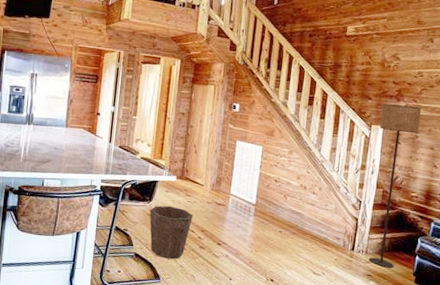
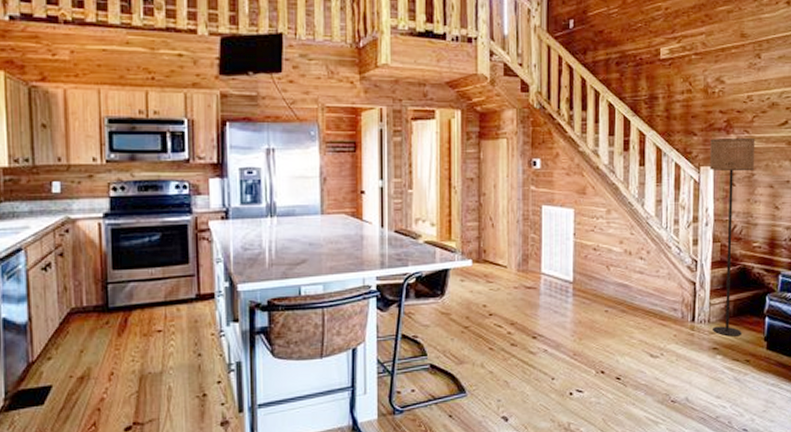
waste bin: present [149,205,193,260] -> none [443,298,498,366]

